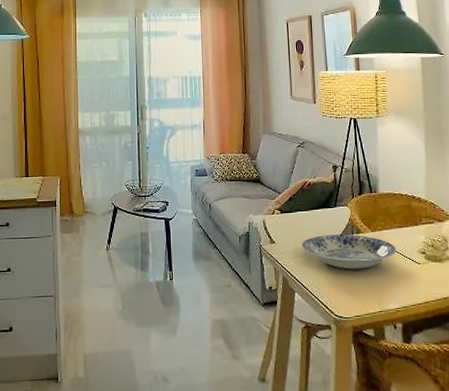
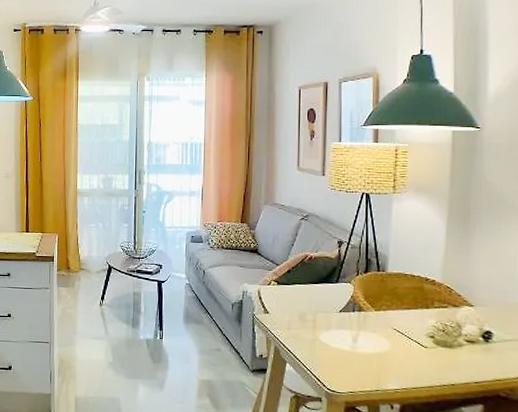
plate: present [301,234,397,269] -> none [297,310,401,347]

